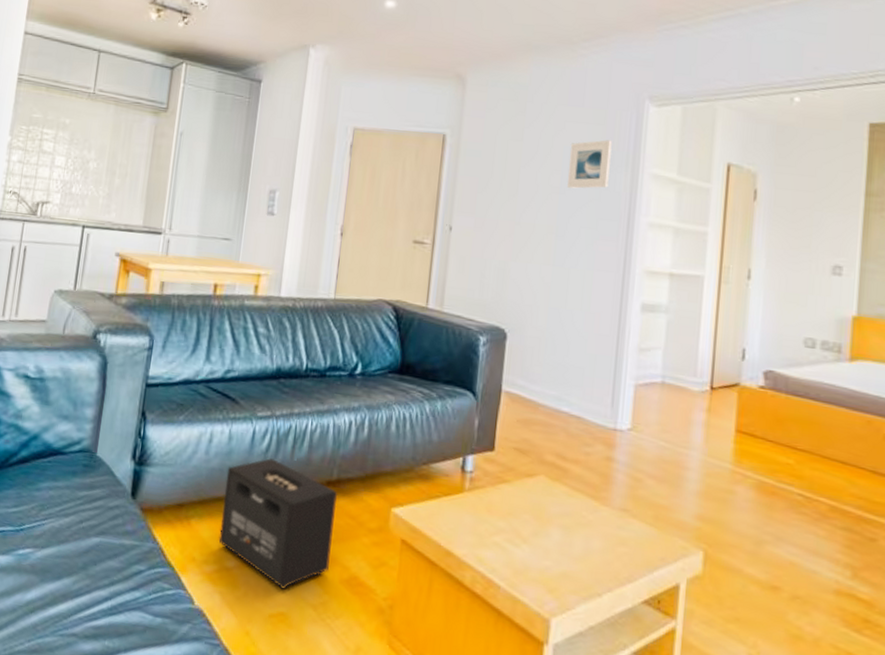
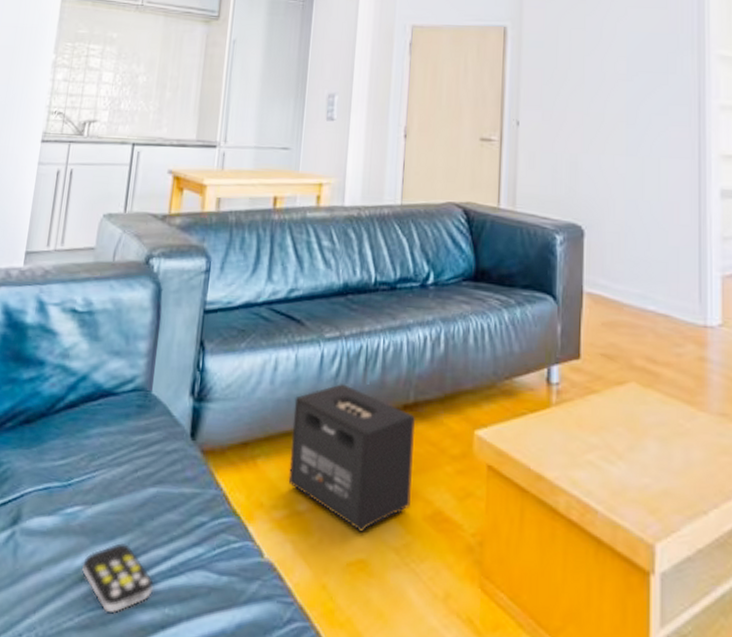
remote control: none [31,583,95,642] -> present [81,543,154,614]
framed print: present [567,140,612,189] -> none [634,23,675,74]

